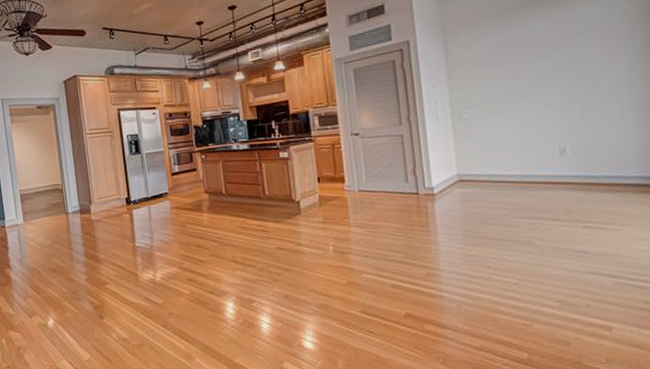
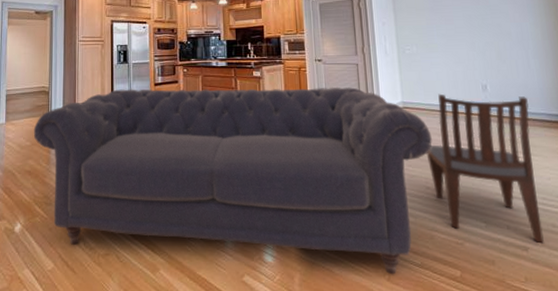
sofa: none [52,162,495,359] -> present [33,87,432,275]
dining chair: none [487,158,633,323] -> present [426,93,544,244]

